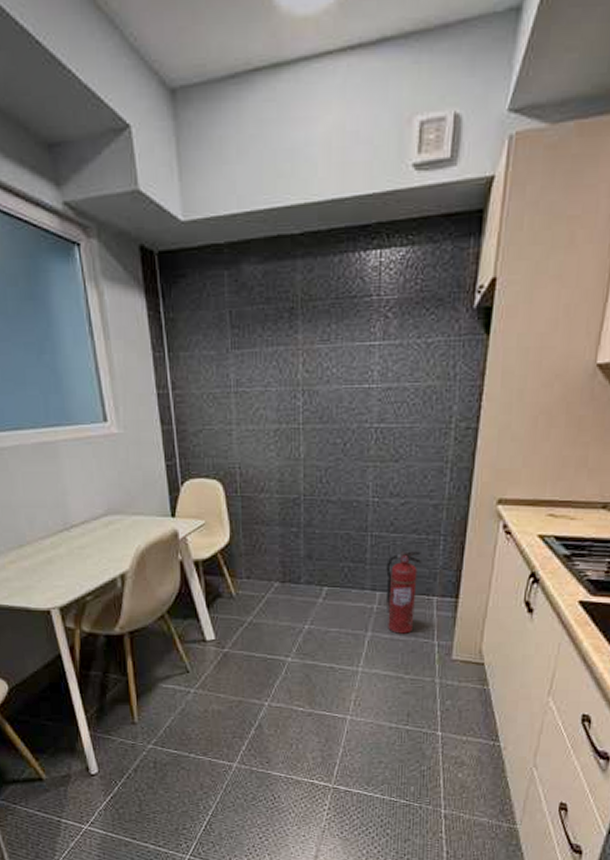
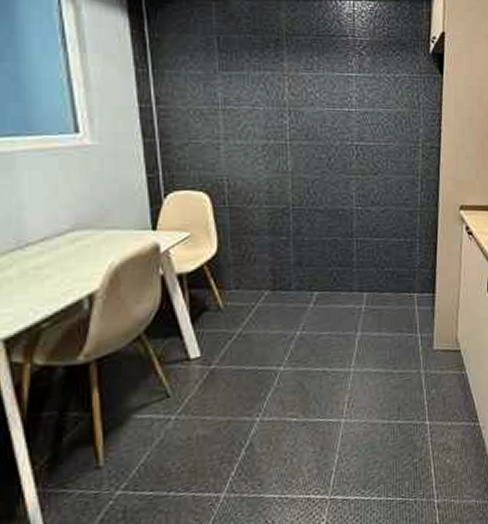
fire extinguisher: present [385,550,422,634] -> none [371,251,403,331]

